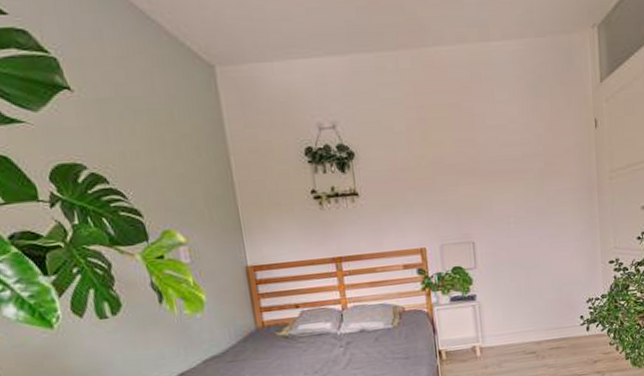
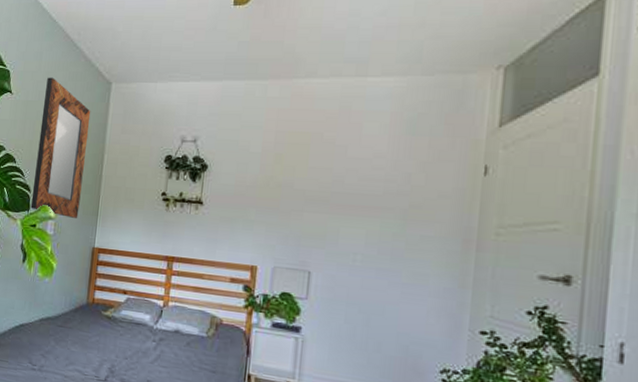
home mirror: none [120,64,218,239] -> present [30,77,91,218]

